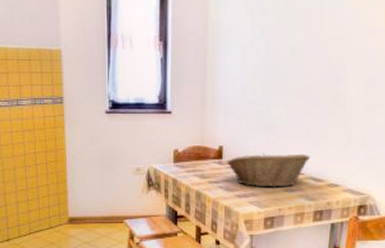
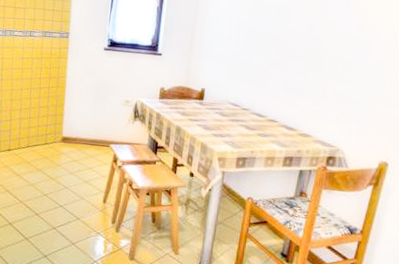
fruit basket: present [227,153,311,187] -> none [207,99,286,132]

